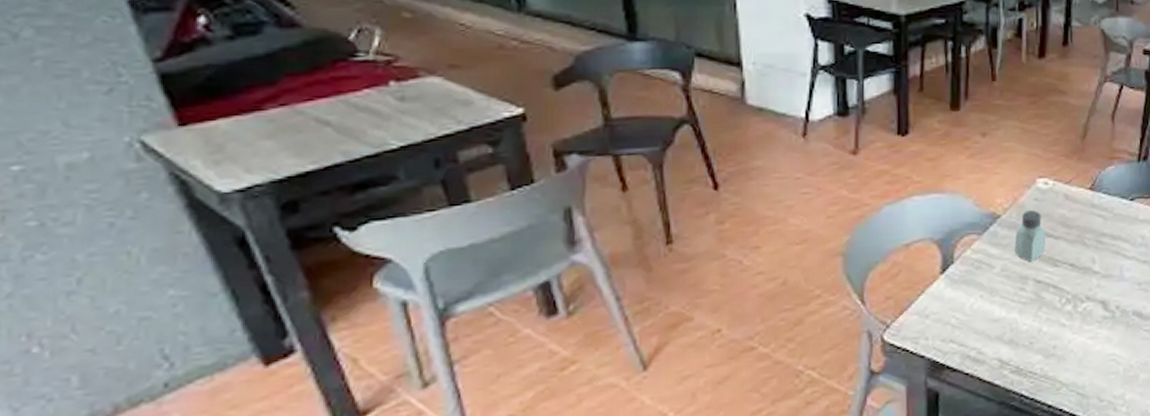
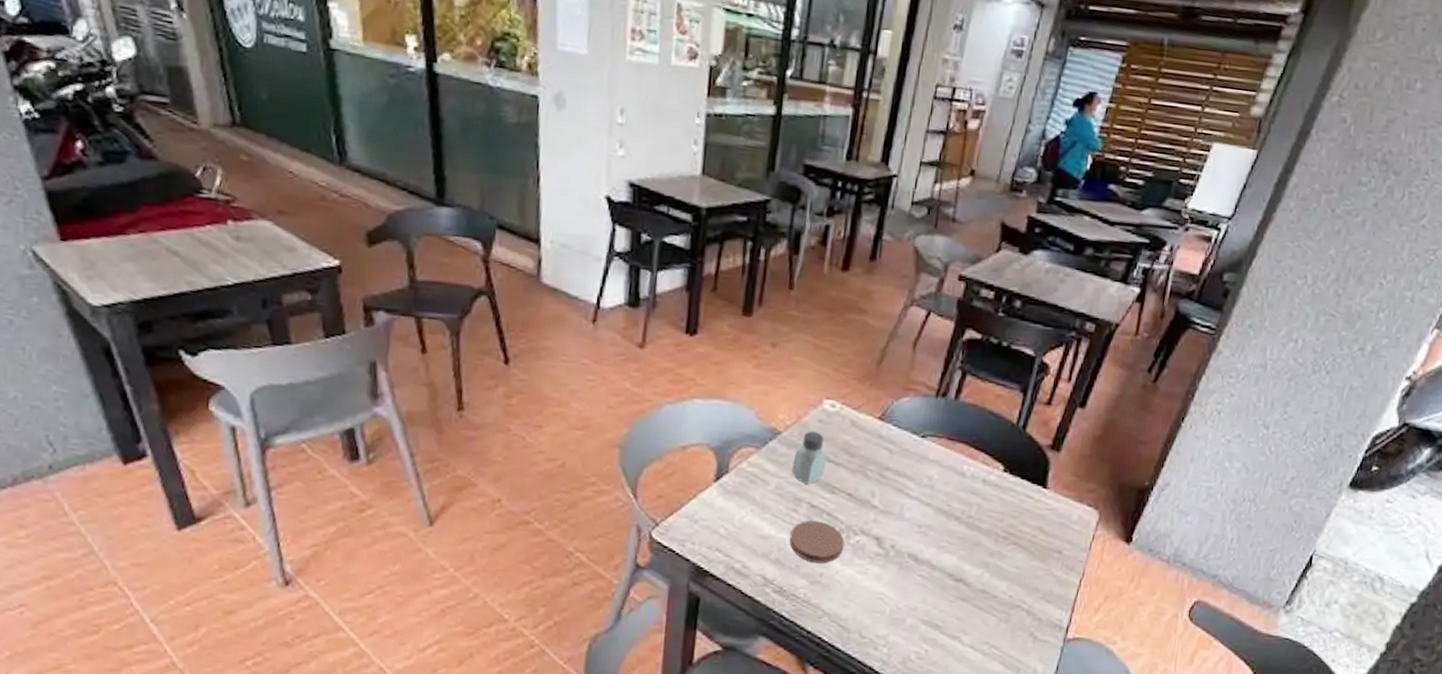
coaster: none [1020,294,1073,337] -> present [789,520,844,563]

